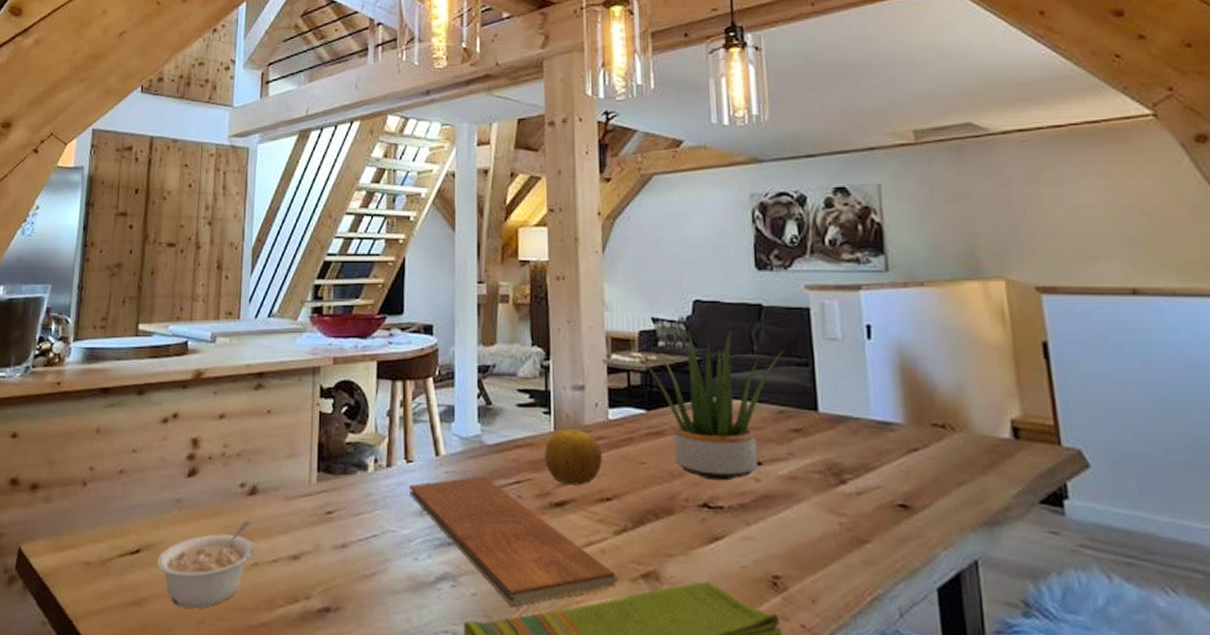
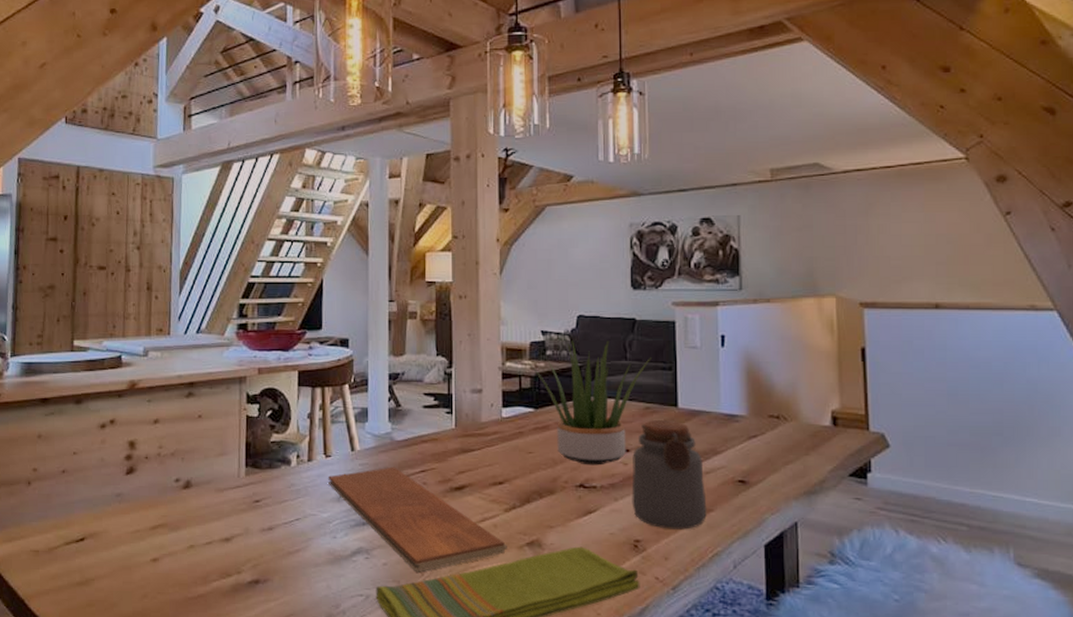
legume: present [157,520,255,609] -> none [101,510,190,586]
fruit: present [544,429,602,486] -> none [447,426,496,473]
jar: none [766,427,862,565] -> present [632,420,707,530]

